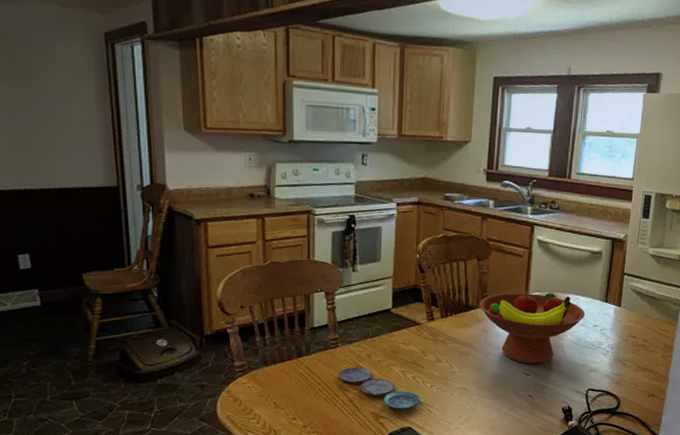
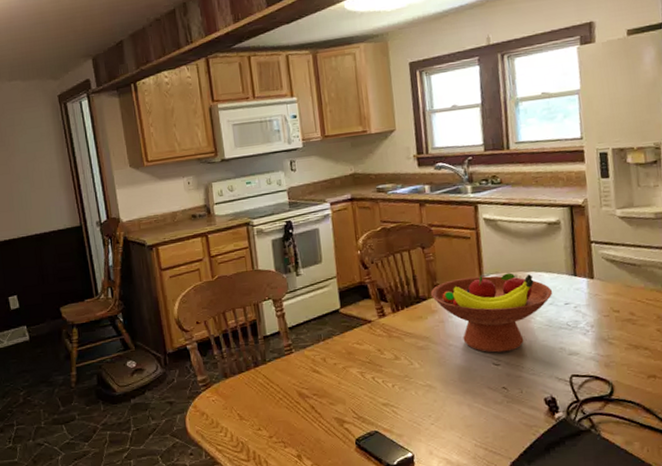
plate: present [339,368,420,409] -> none [297,372,384,413]

